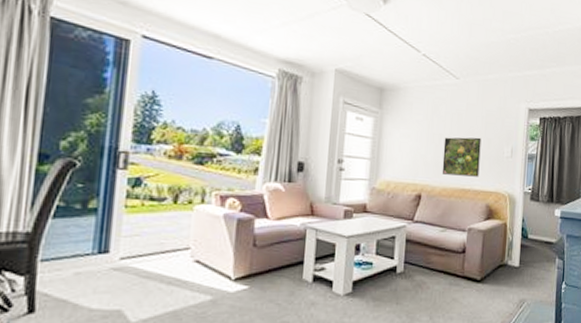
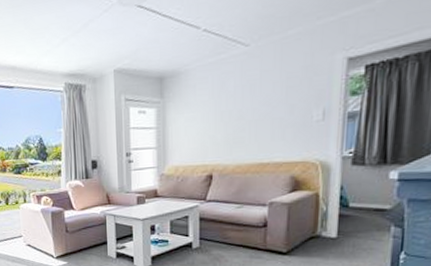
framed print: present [441,137,482,177] -> none [234,105,282,152]

